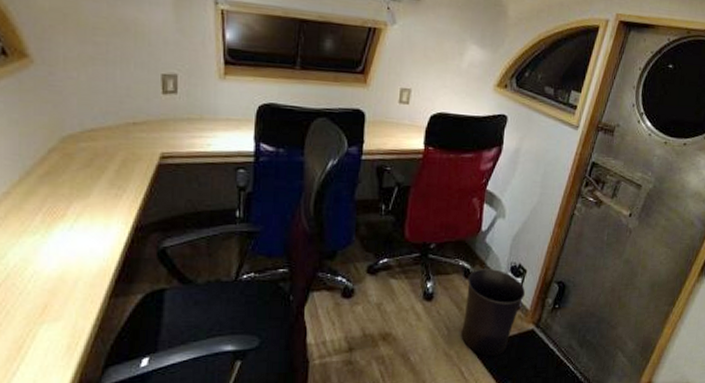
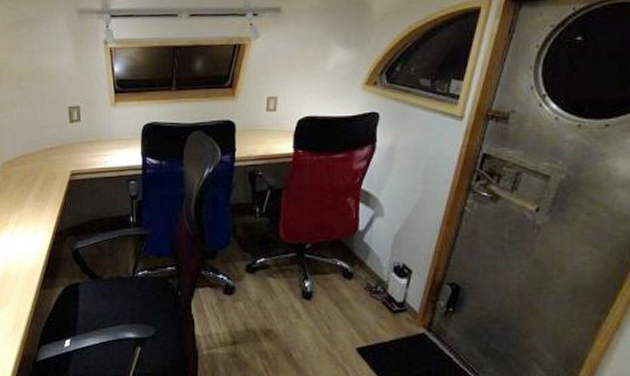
waste bin: present [461,269,526,357] -> none [344,269,413,359]

